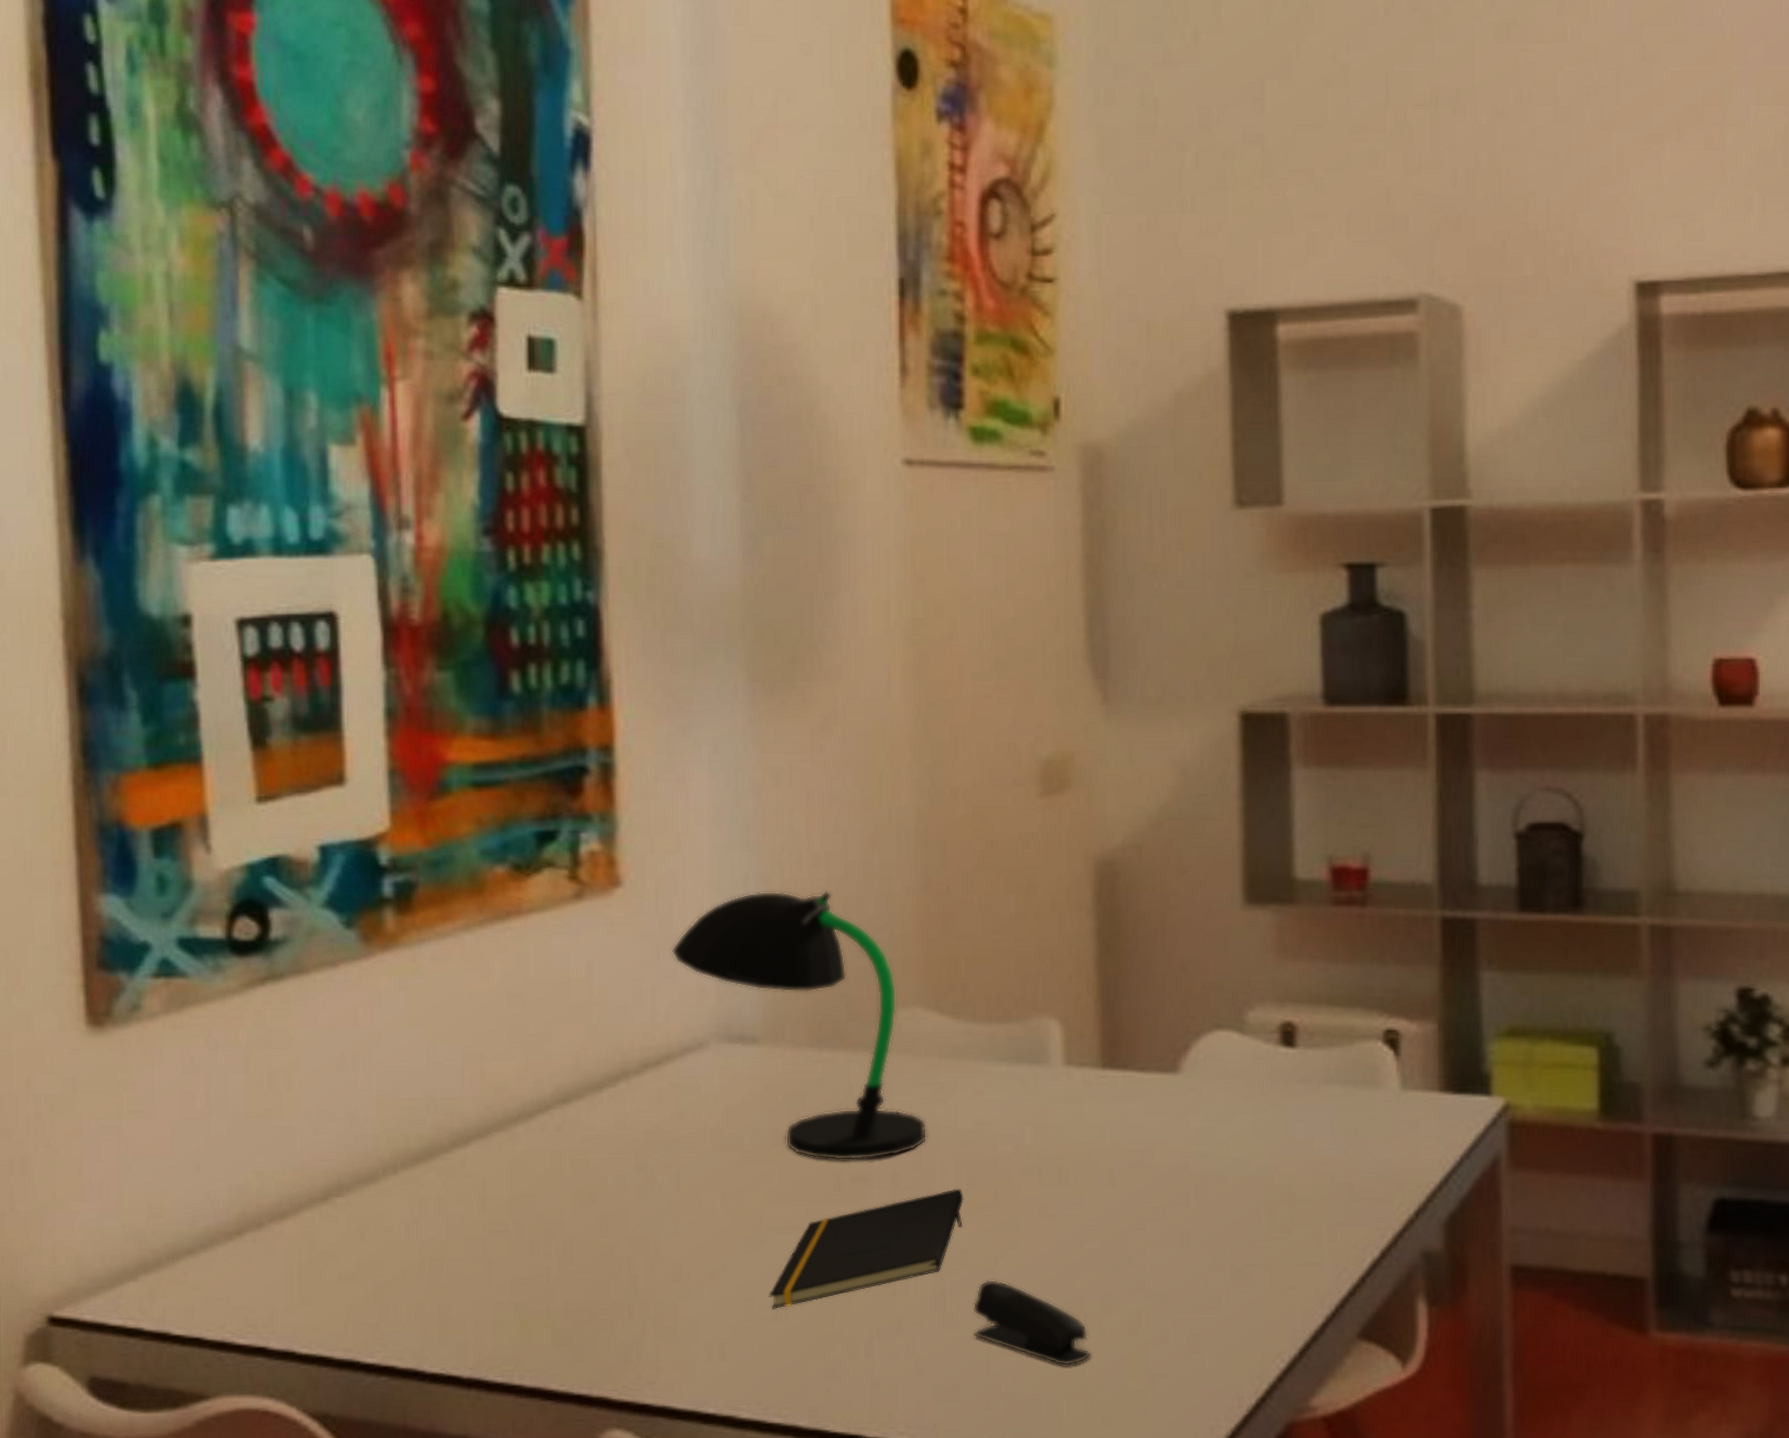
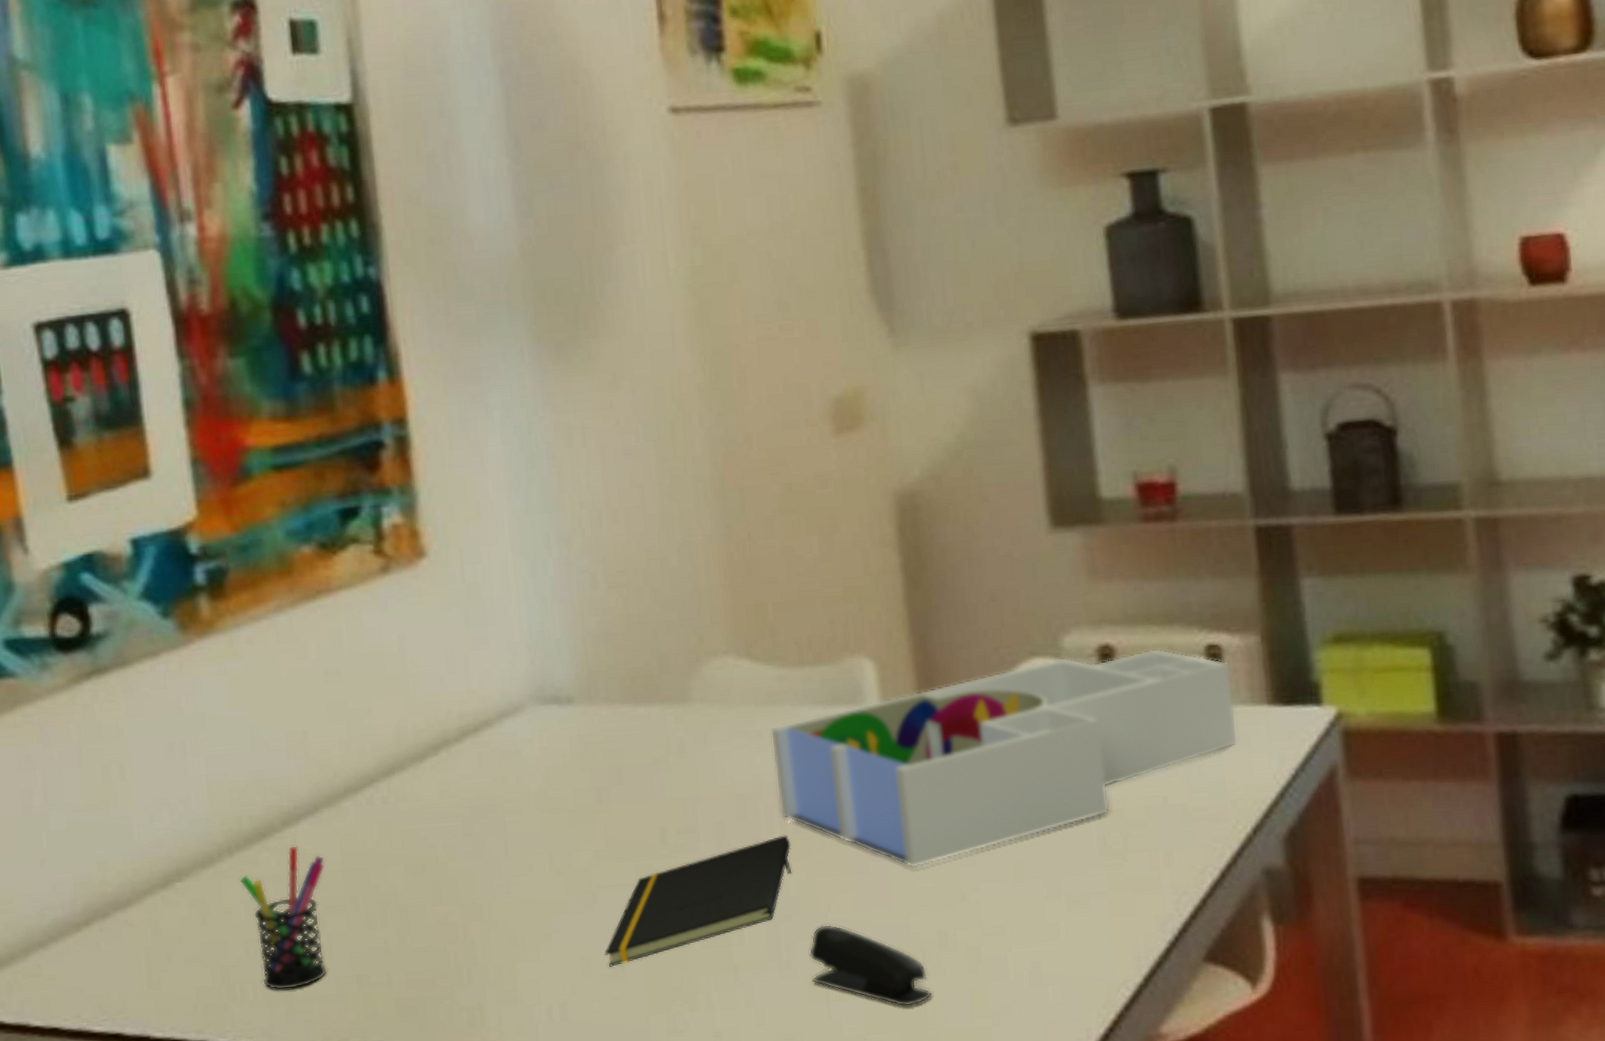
pen holder: none [402,1167,492,1313] -> present [239,845,327,991]
desk lamp: present [671,890,927,1161] -> none [480,546,749,815]
desk organizer: none [953,1029,1408,1230] -> present [770,648,1238,869]

